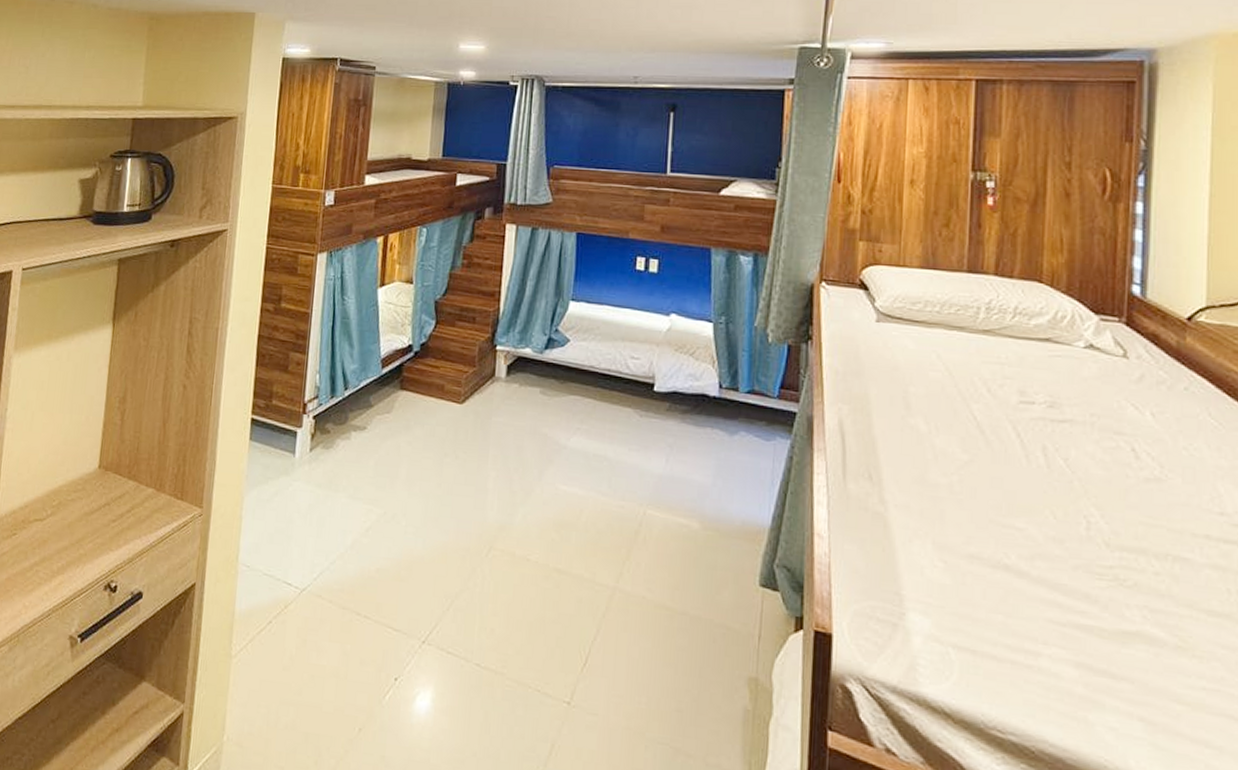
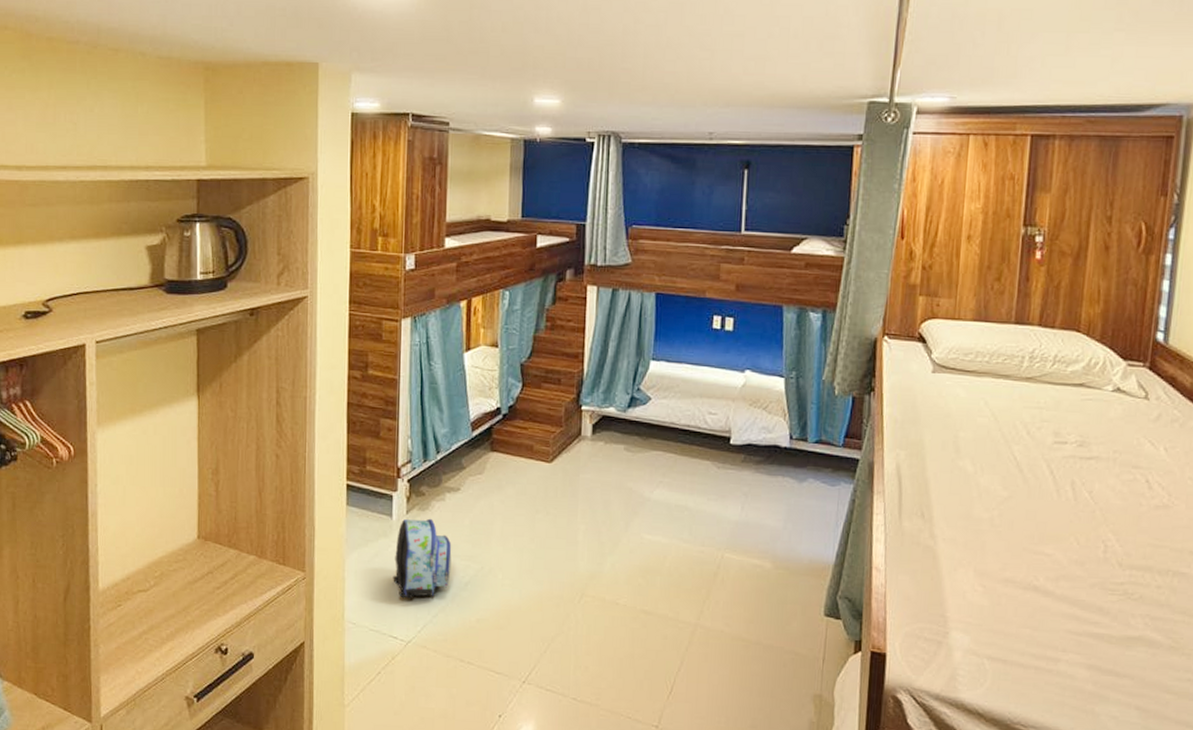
backpack: none [291,457,355,543] -> present [393,518,452,599]

